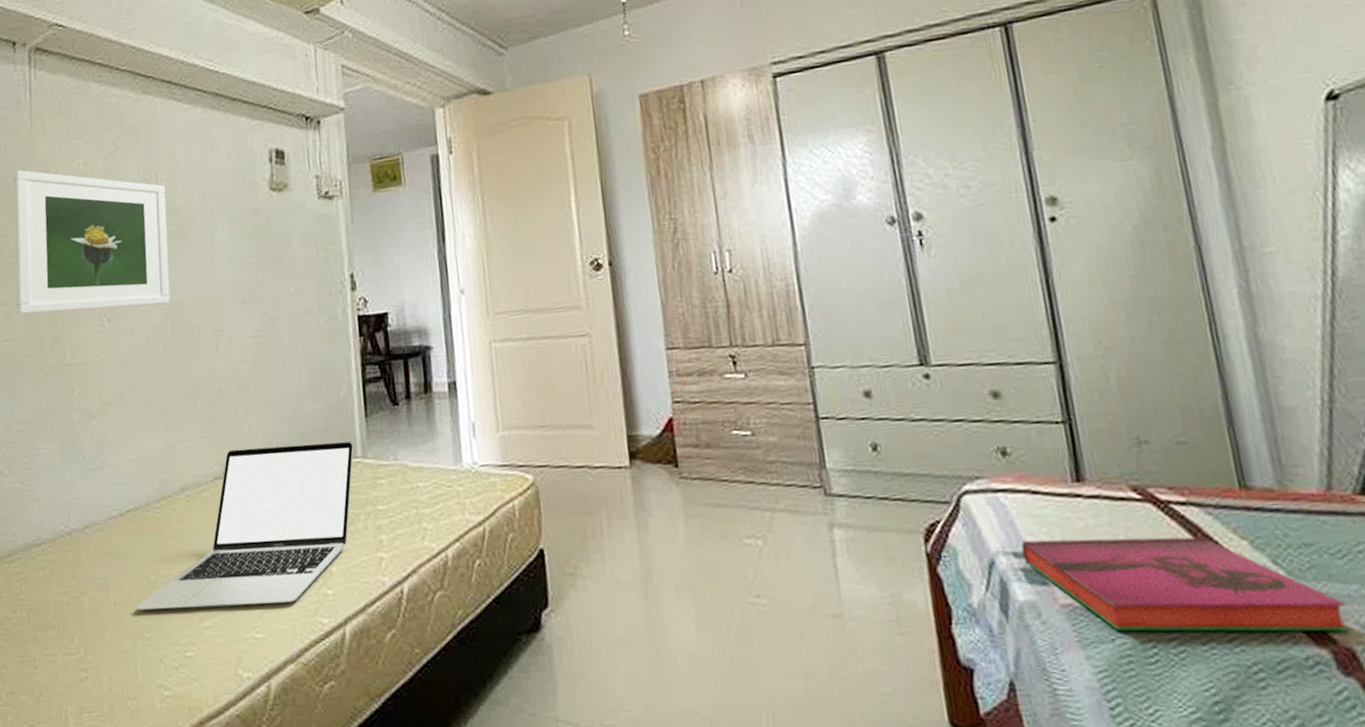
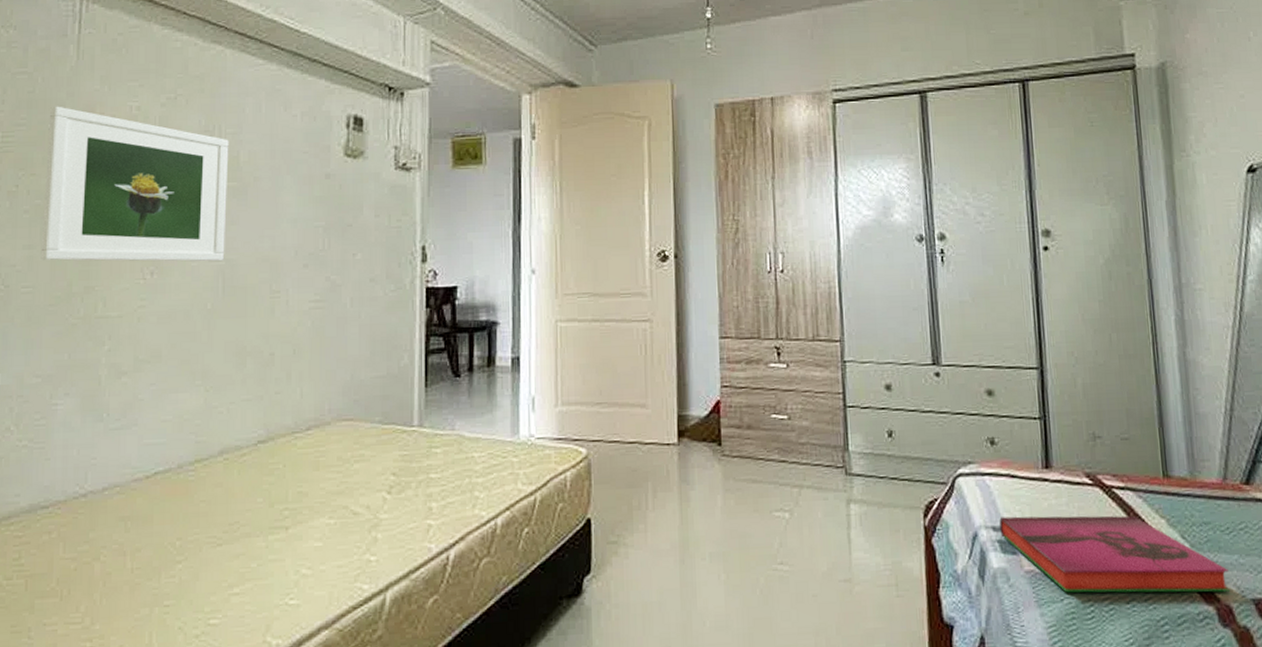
laptop: present [135,440,354,610] -> none [155,409,411,577]

